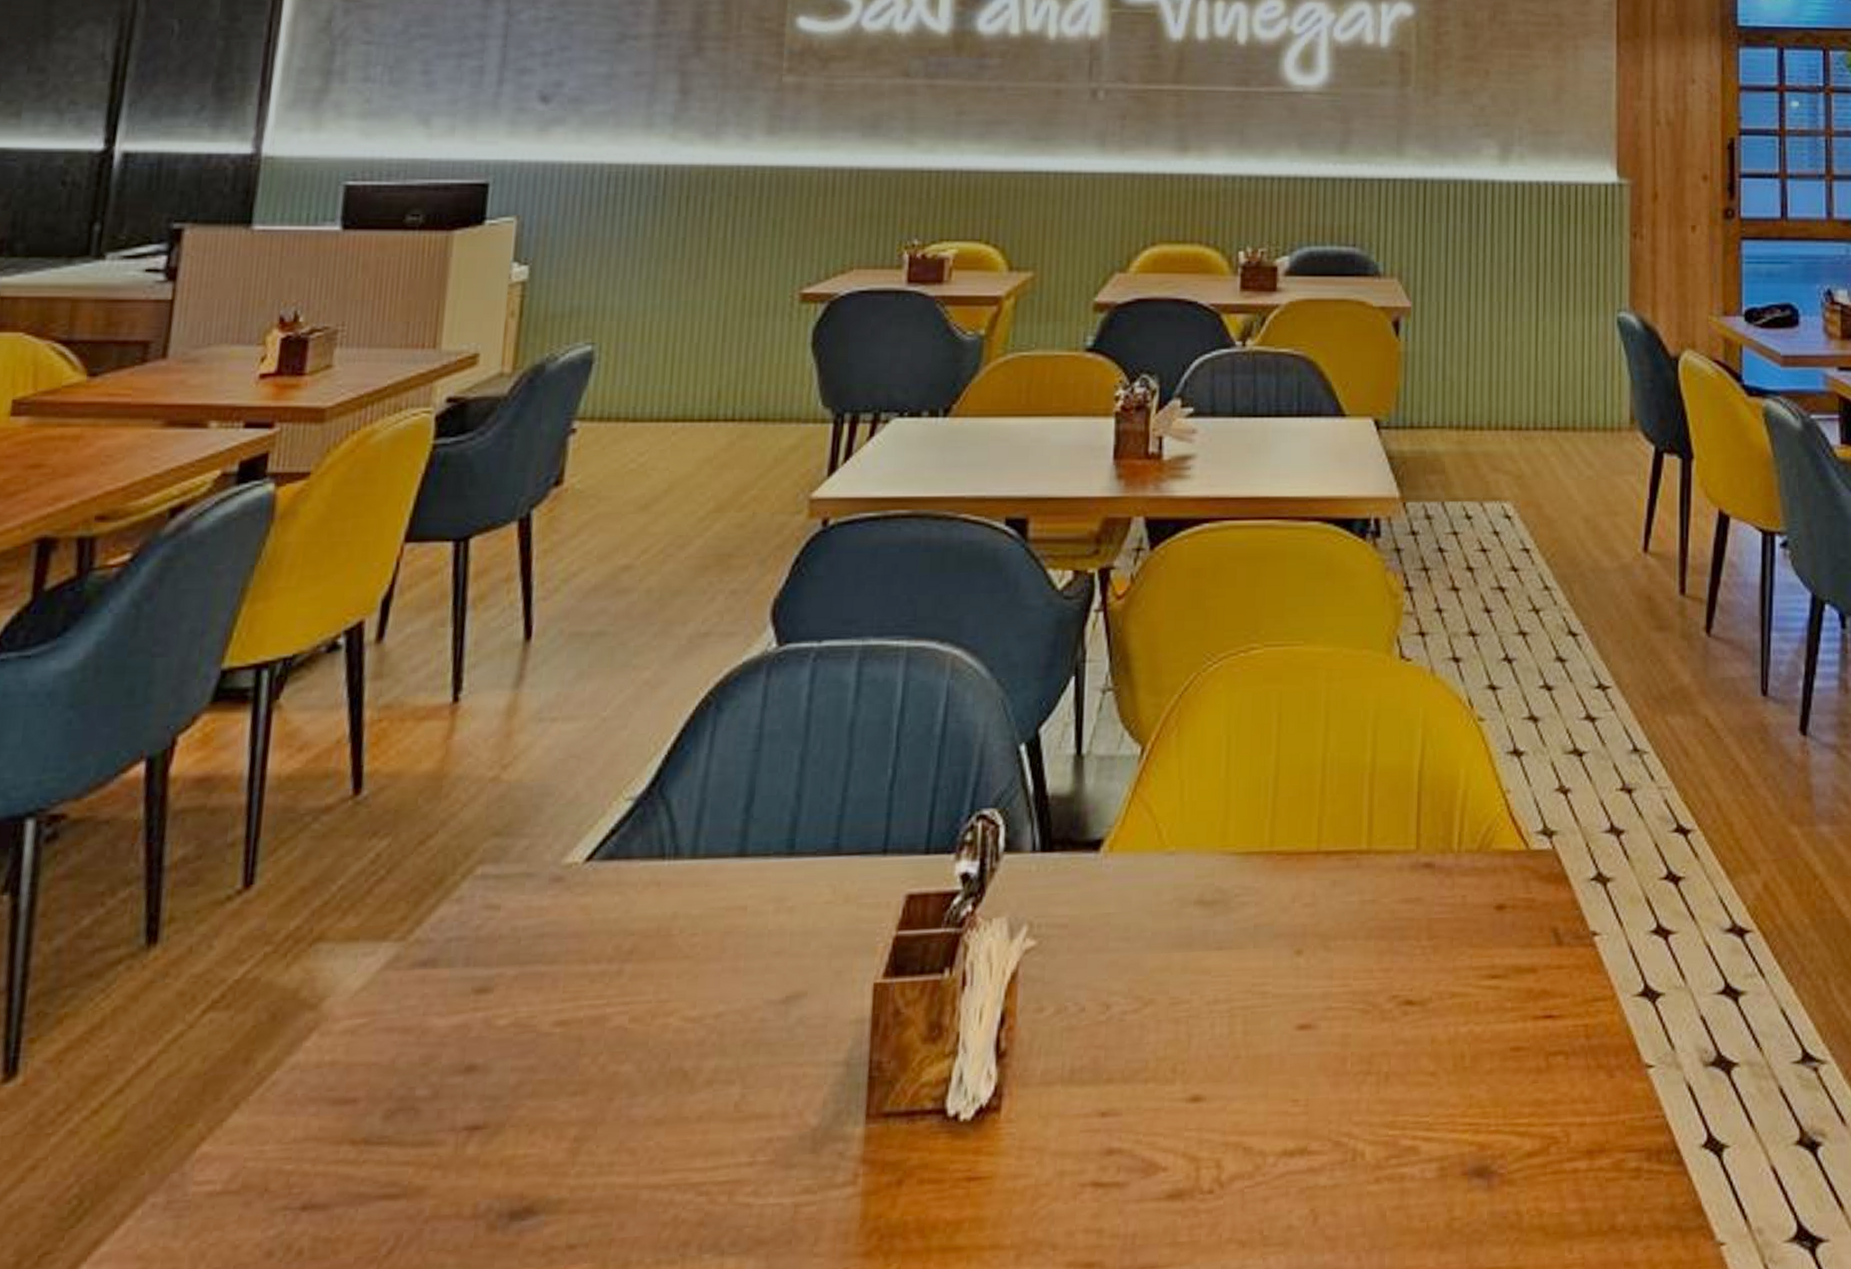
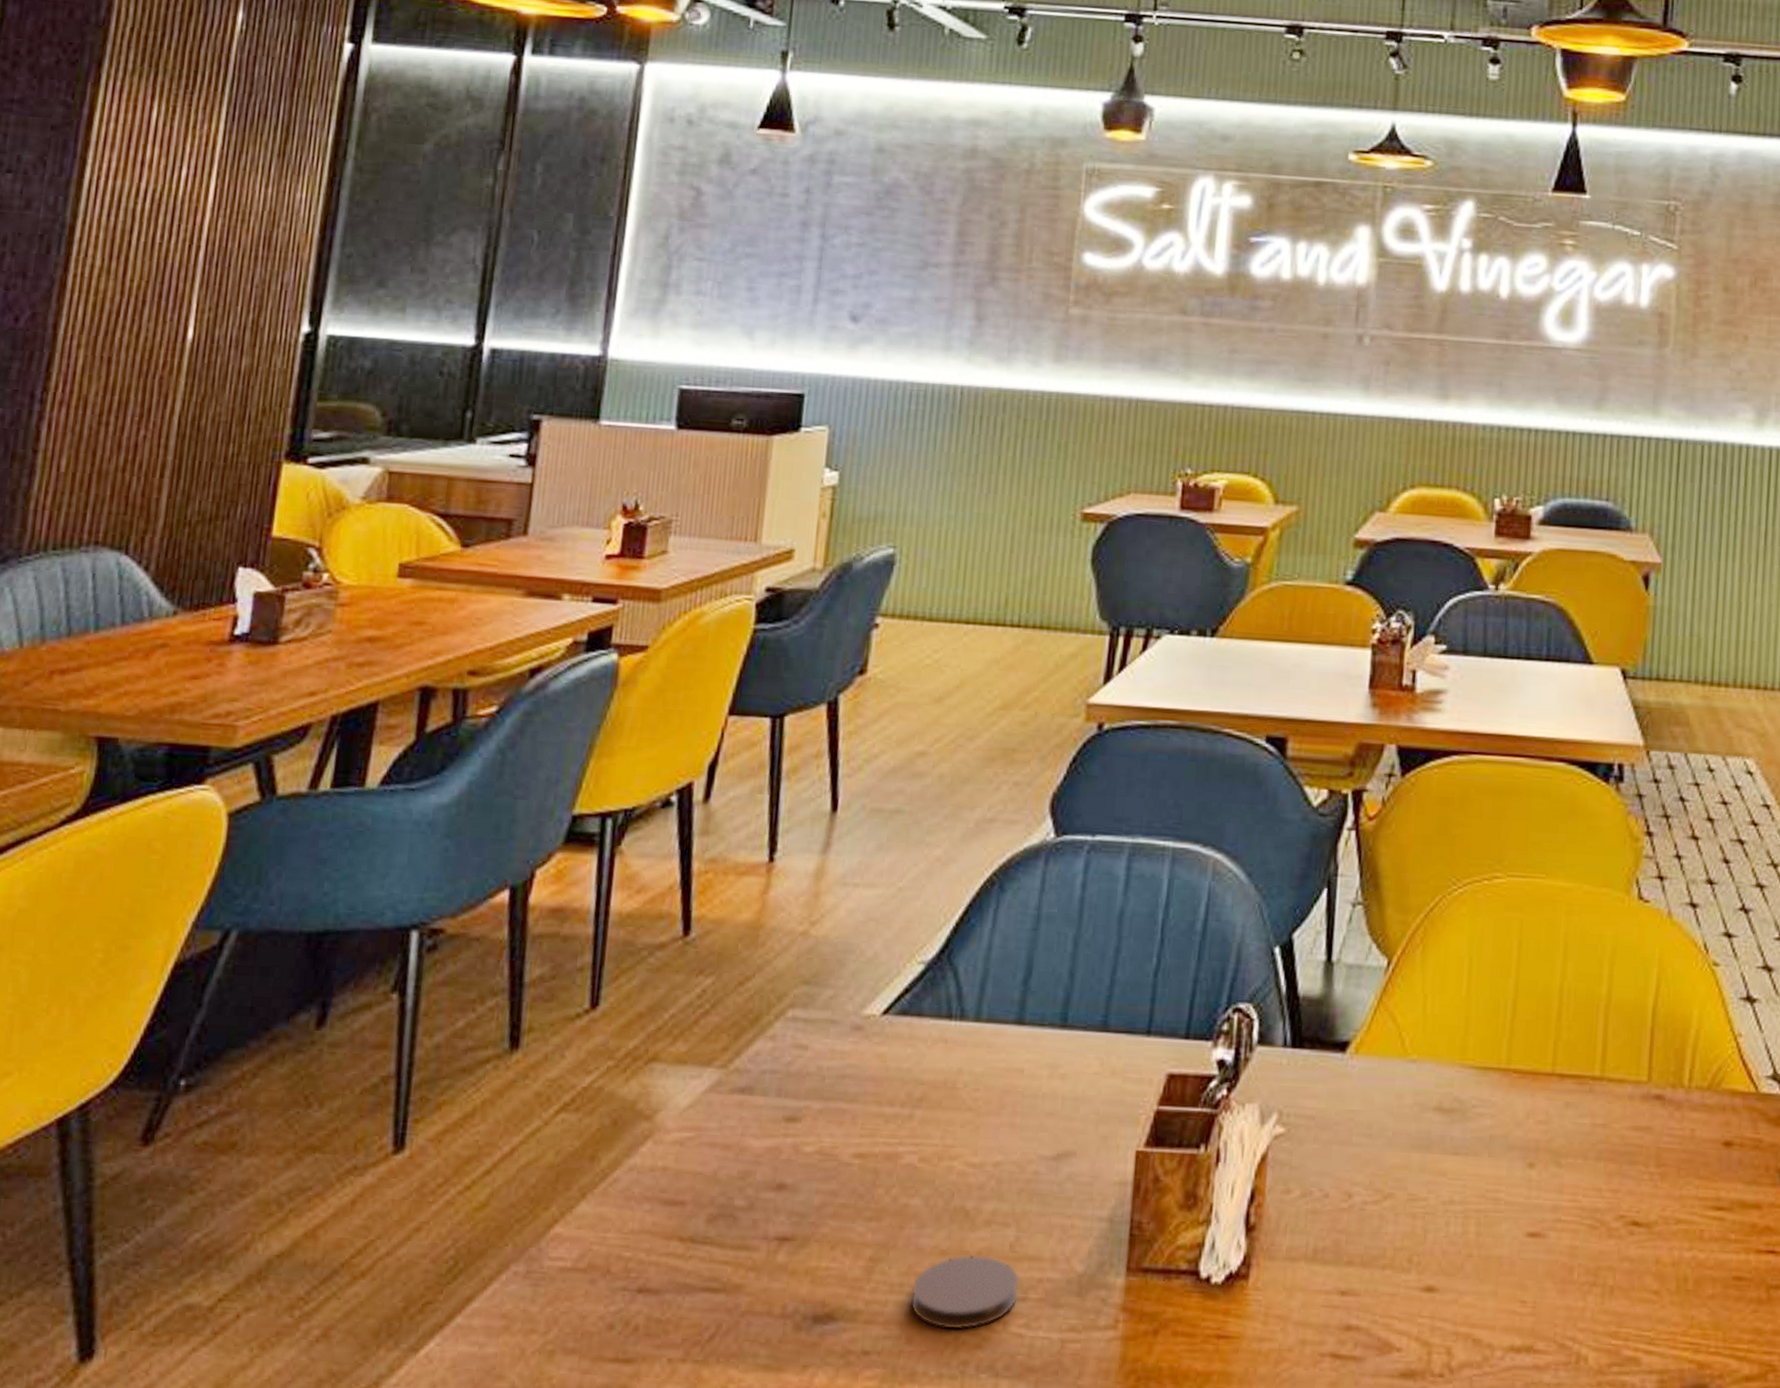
coaster: none [622,1119,747,1209] -> present [910,1254,1020,1330]

